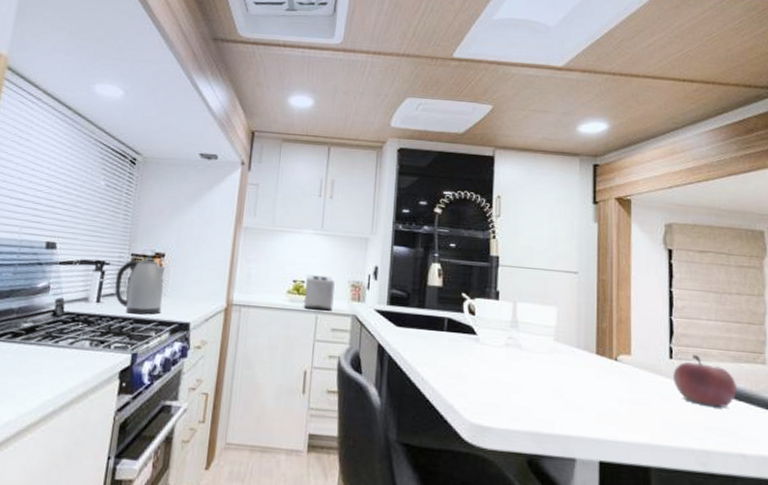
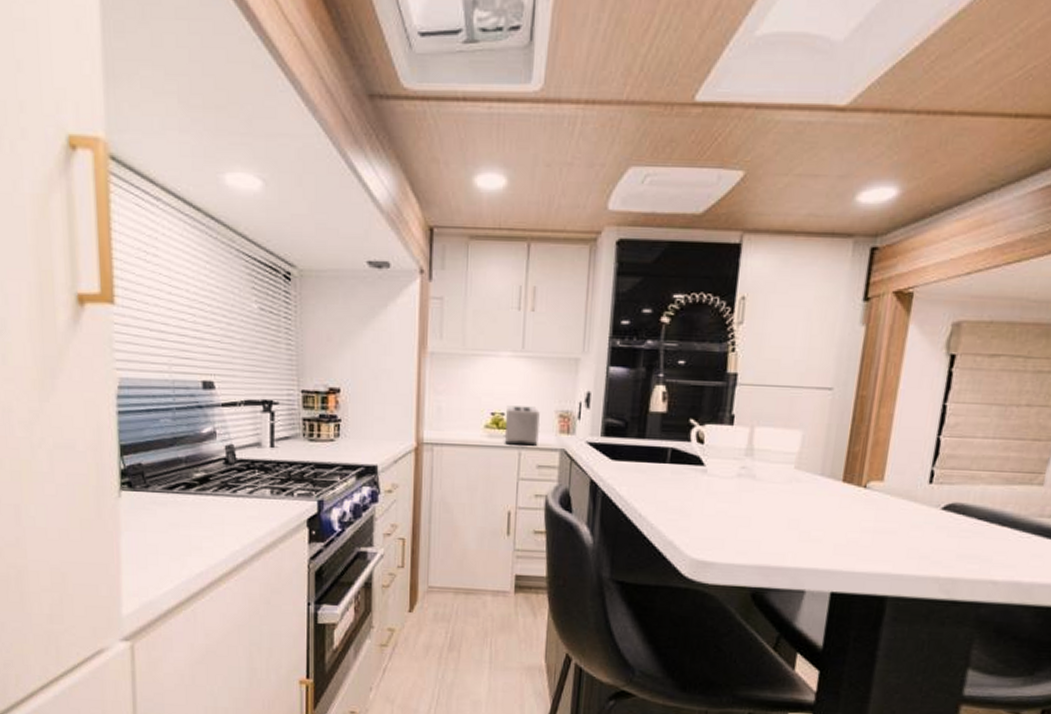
kettle: present [114,259,166,315] -> none [289,396,344,459]
fruit: present [673,355,737,407] -> none [929,478,1003,533]

